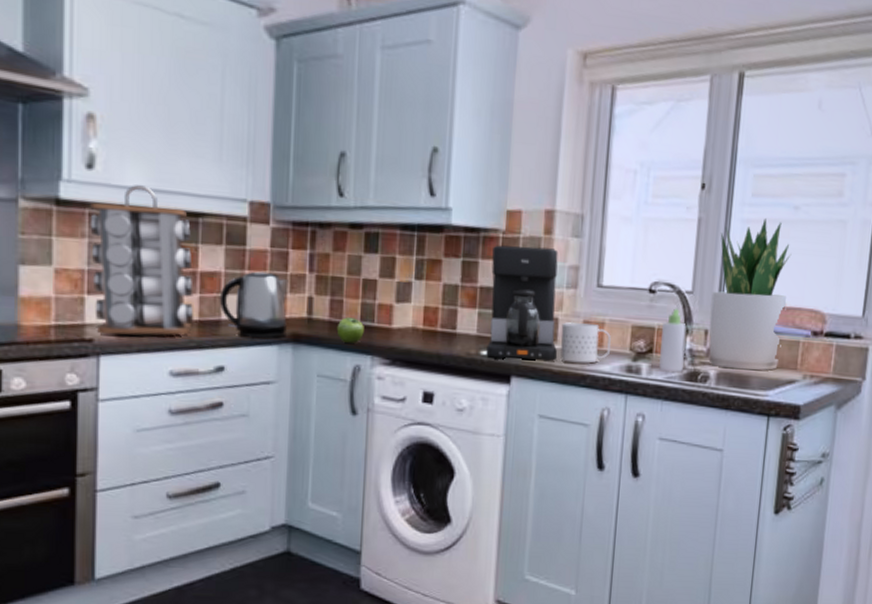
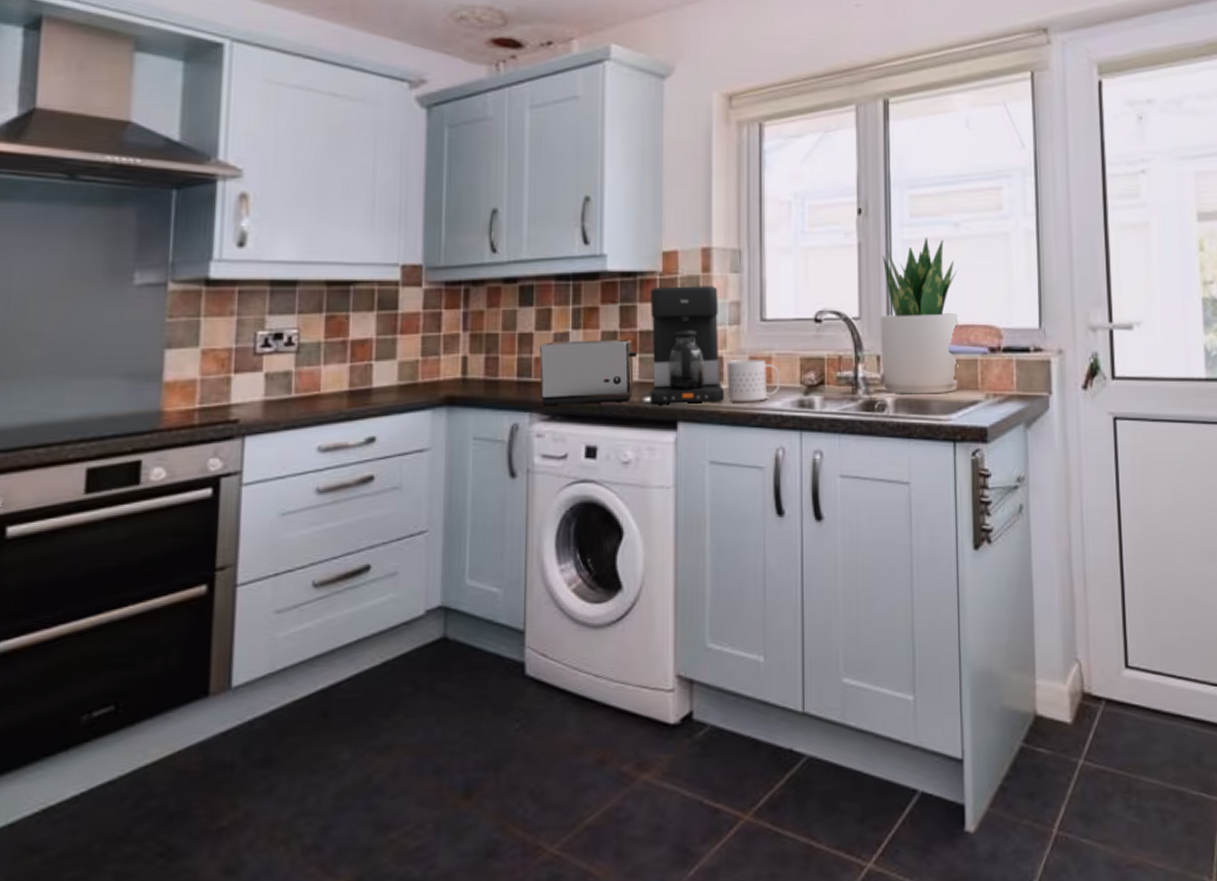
spice rack: present [90,184,195,338] -> none [239,257,345,414]
kettle: present [219,271,289,340] -> none [370,335,442,406]
fruit: present [336,317,364,343] -> none [492,374,521,401]
toaster: none [382,290,477,354] -> present [539,339,637,406]
bottle: present [658,304,687,373] -> none [831,331,859,404]

